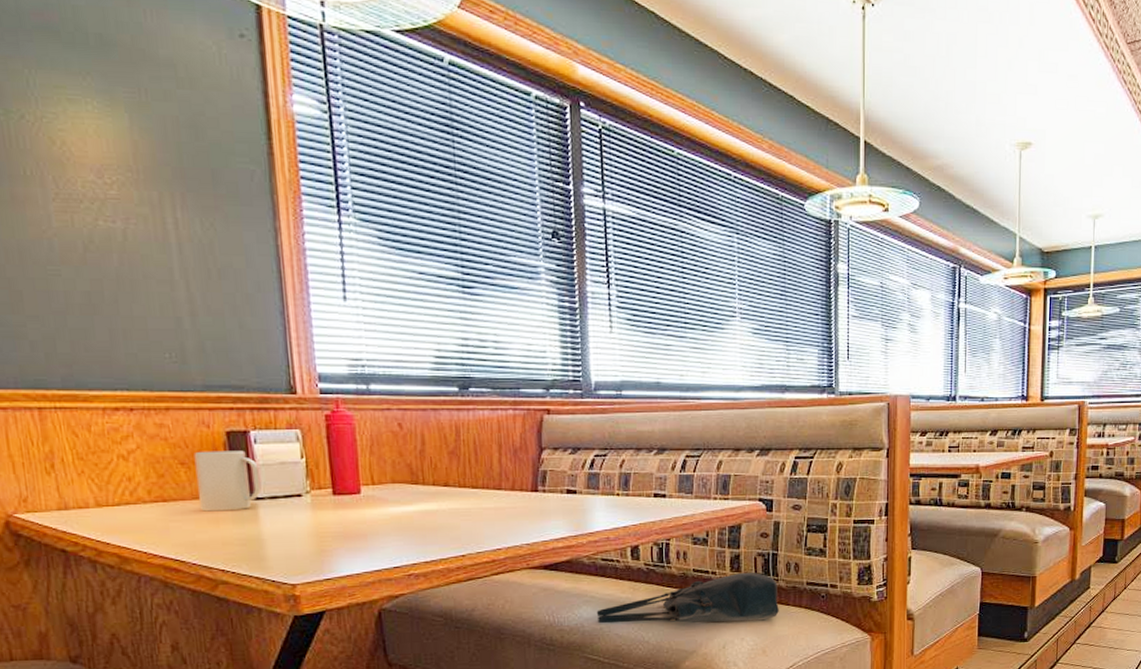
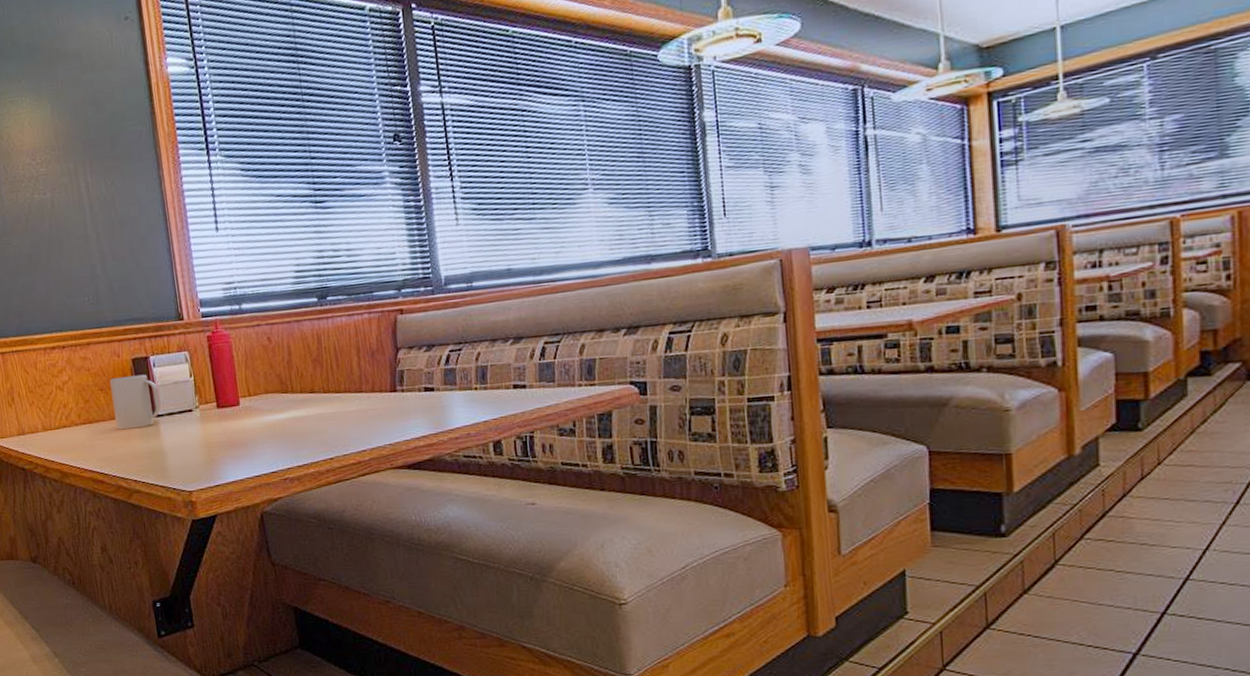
tote bag: present [596,572,779,624] -> none [462,463,664,523]

